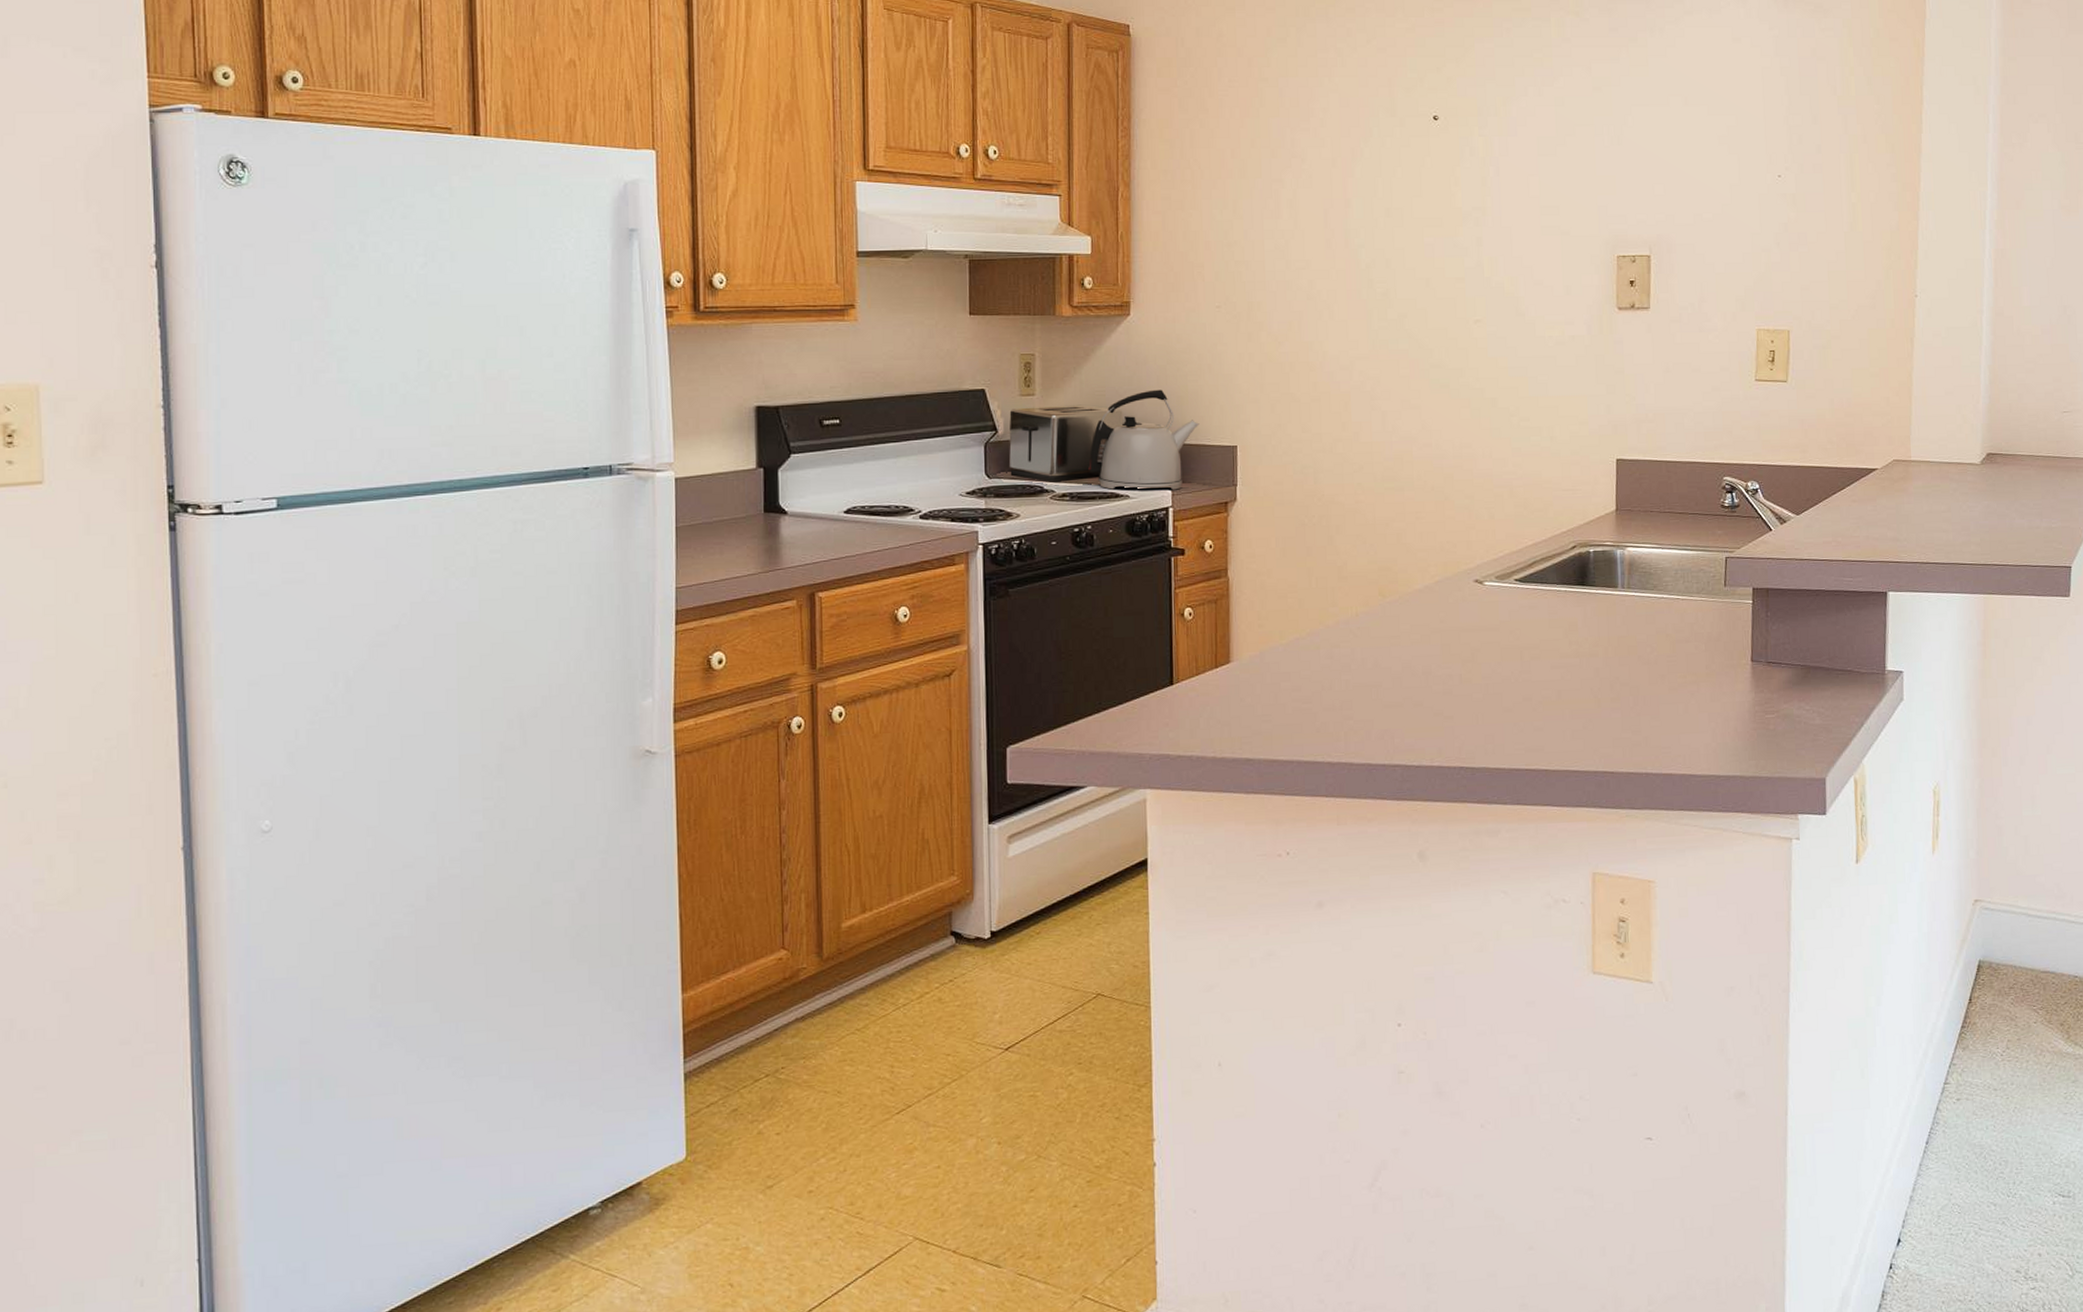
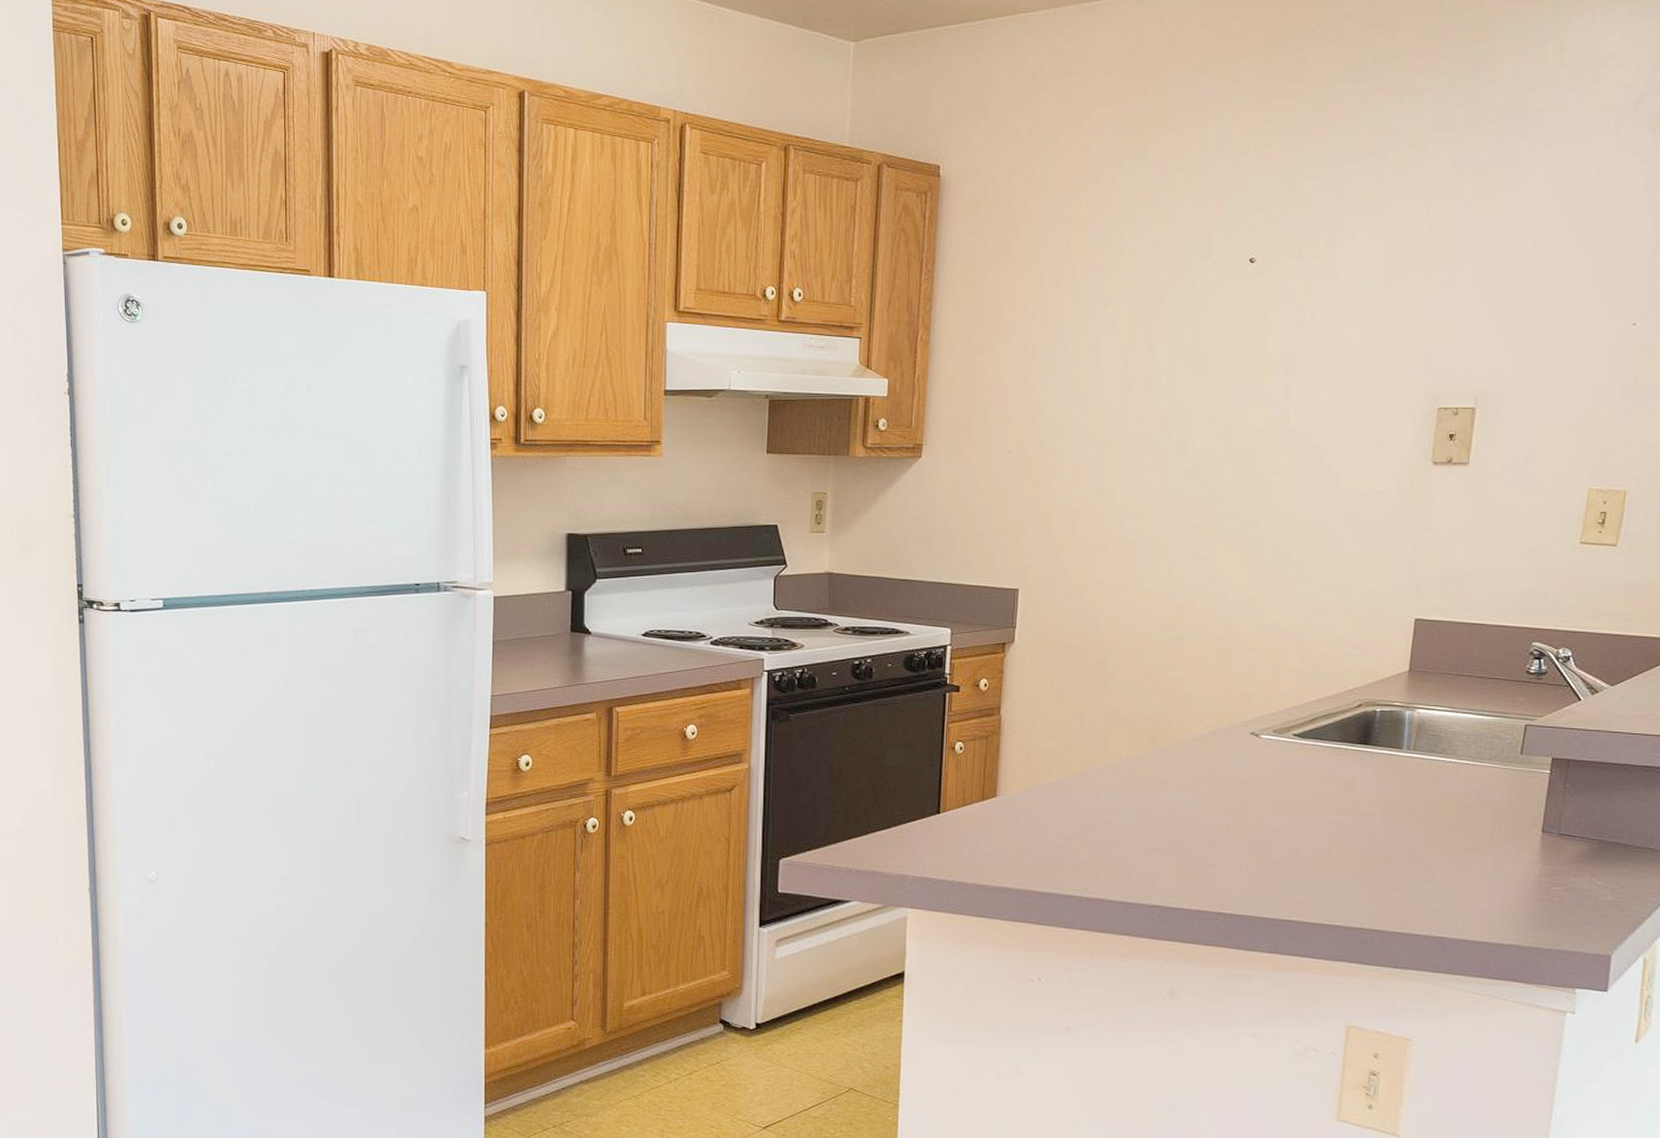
toaster: present [1008,404,1123,484] -> none [796,543,909,618]
kettle: present [1087,389,1200,490] -> none [870,531,983,629]

